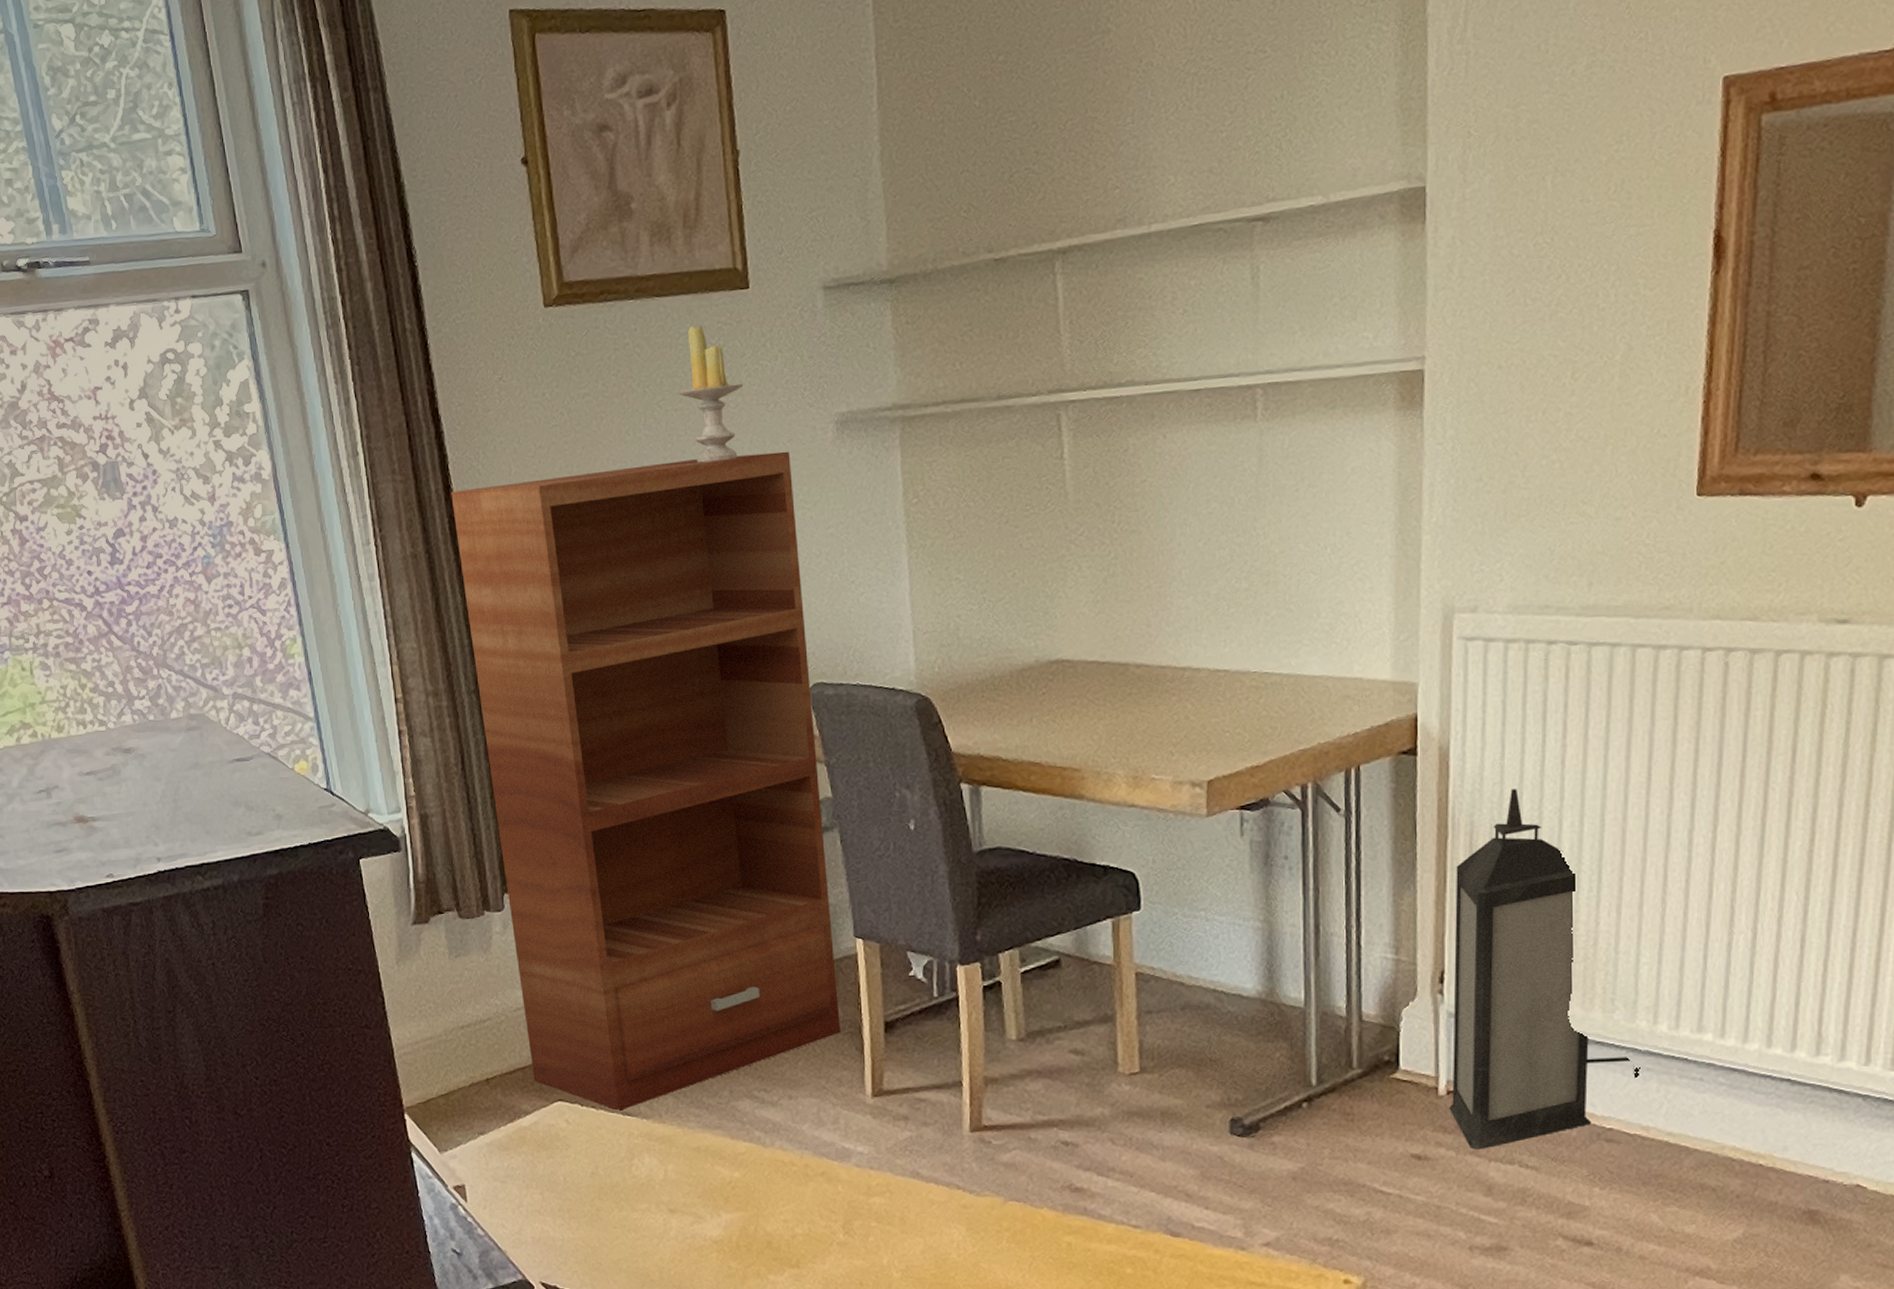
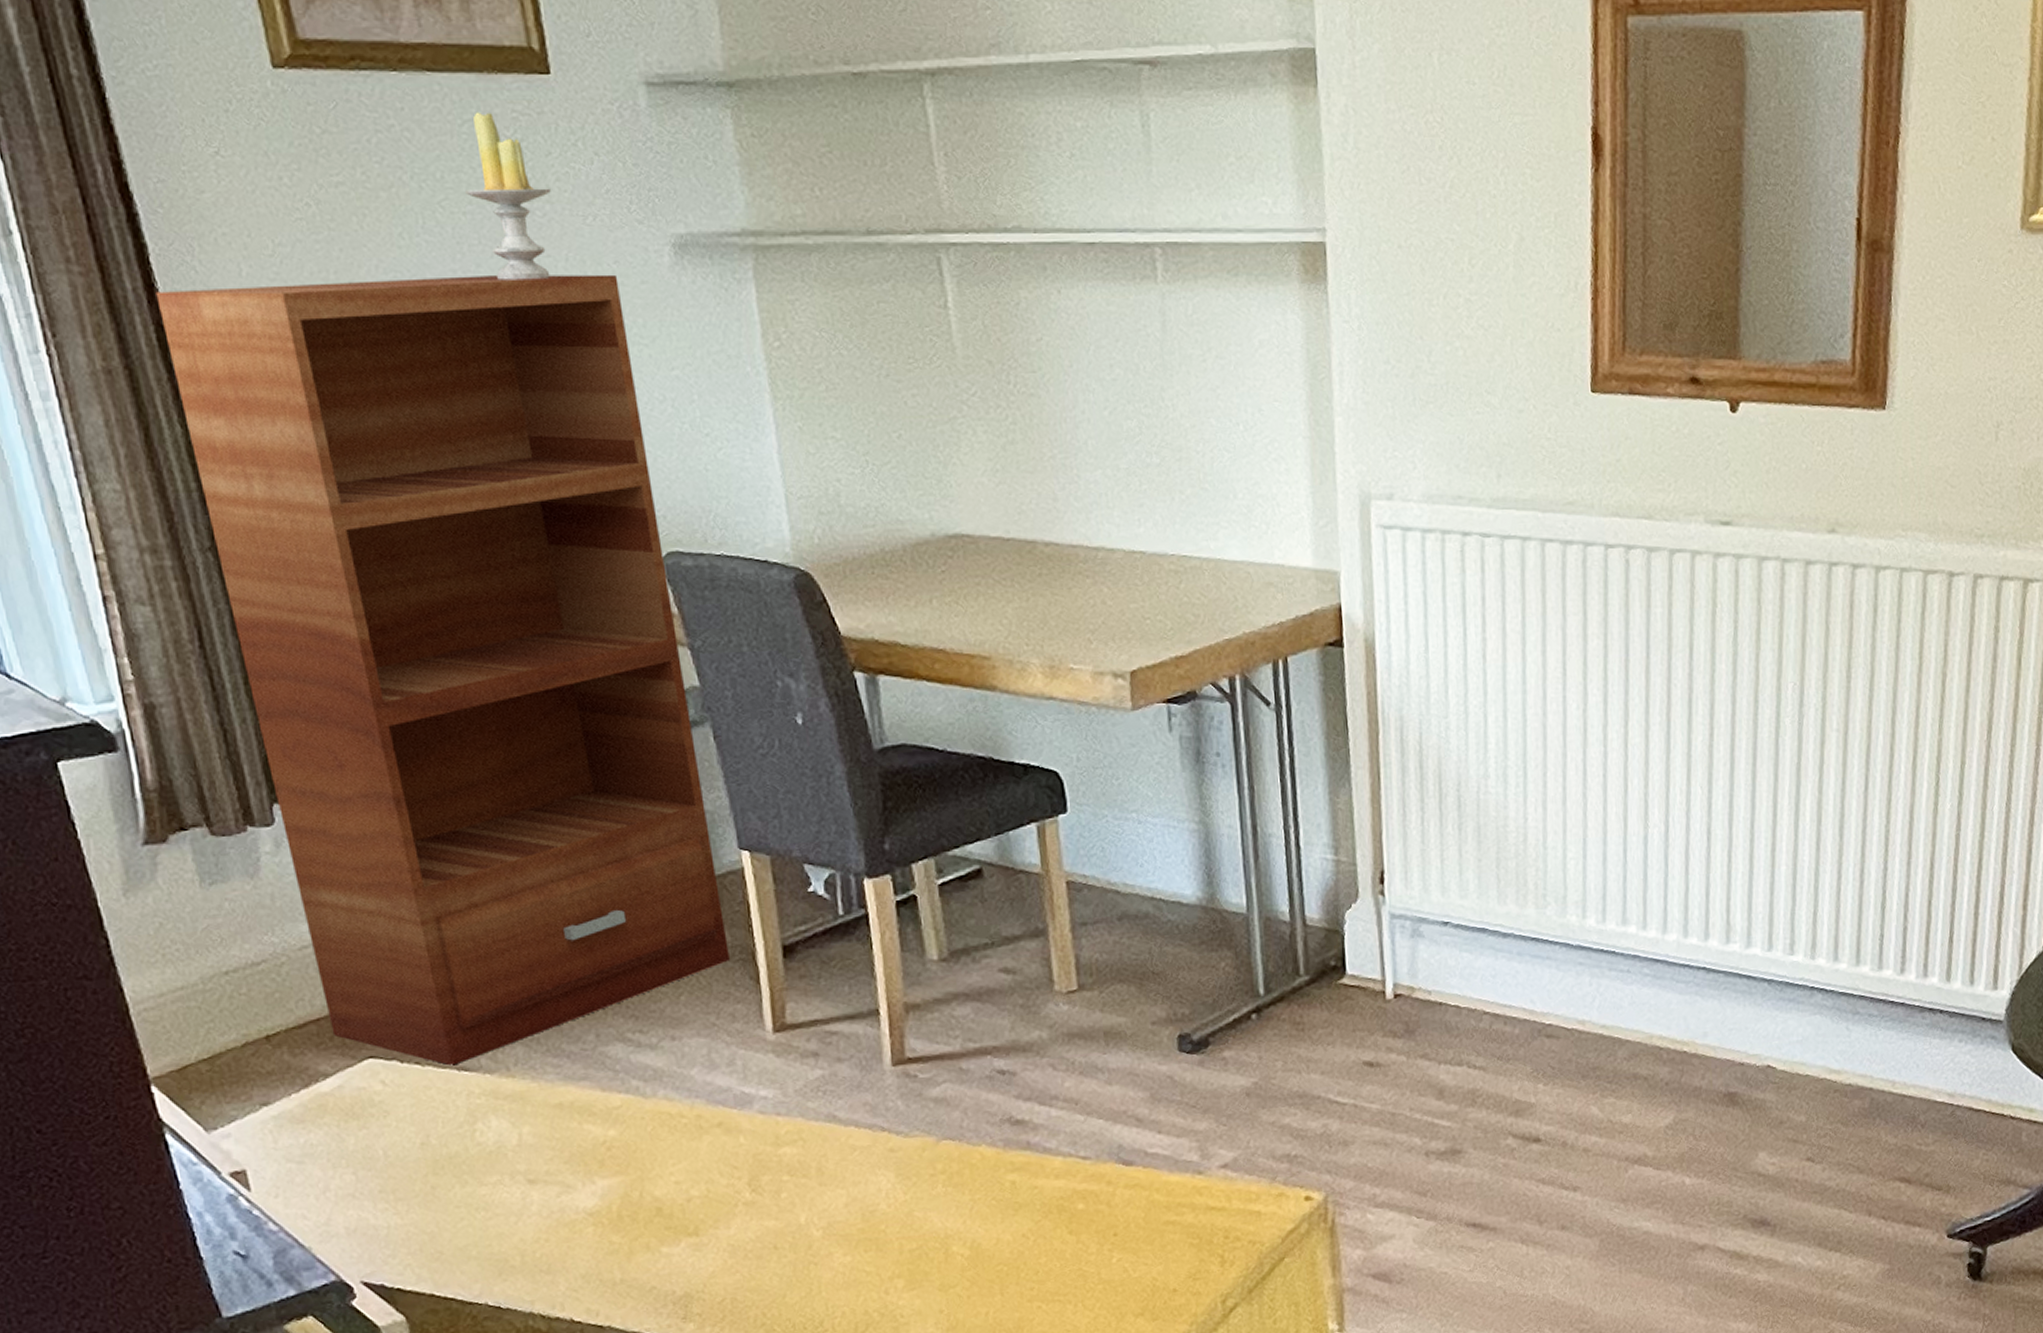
lantern: present [1449,789,1640,1150] -> none [1388,683,1573,1053]

